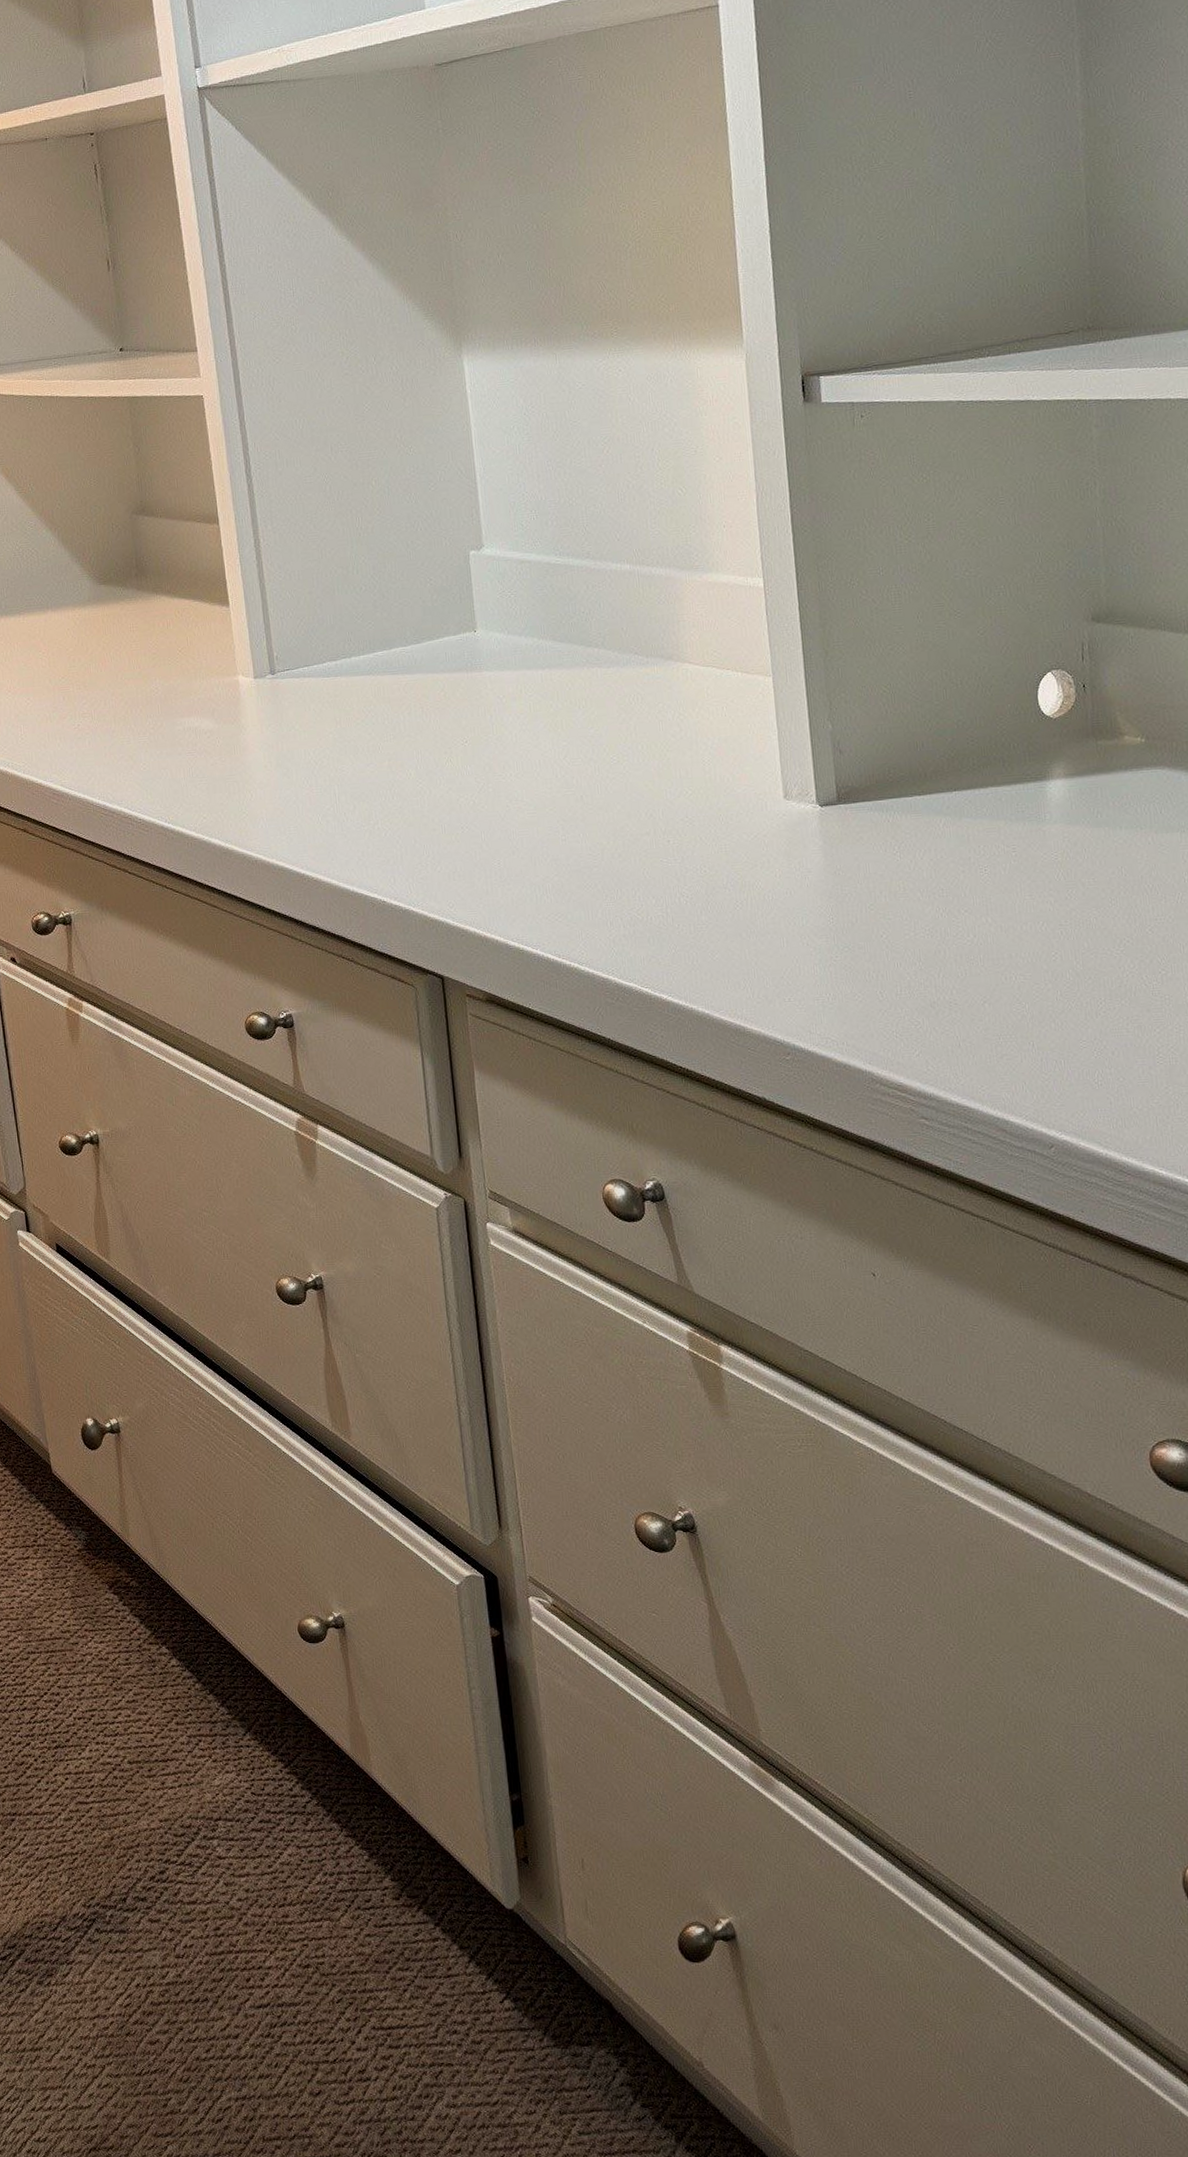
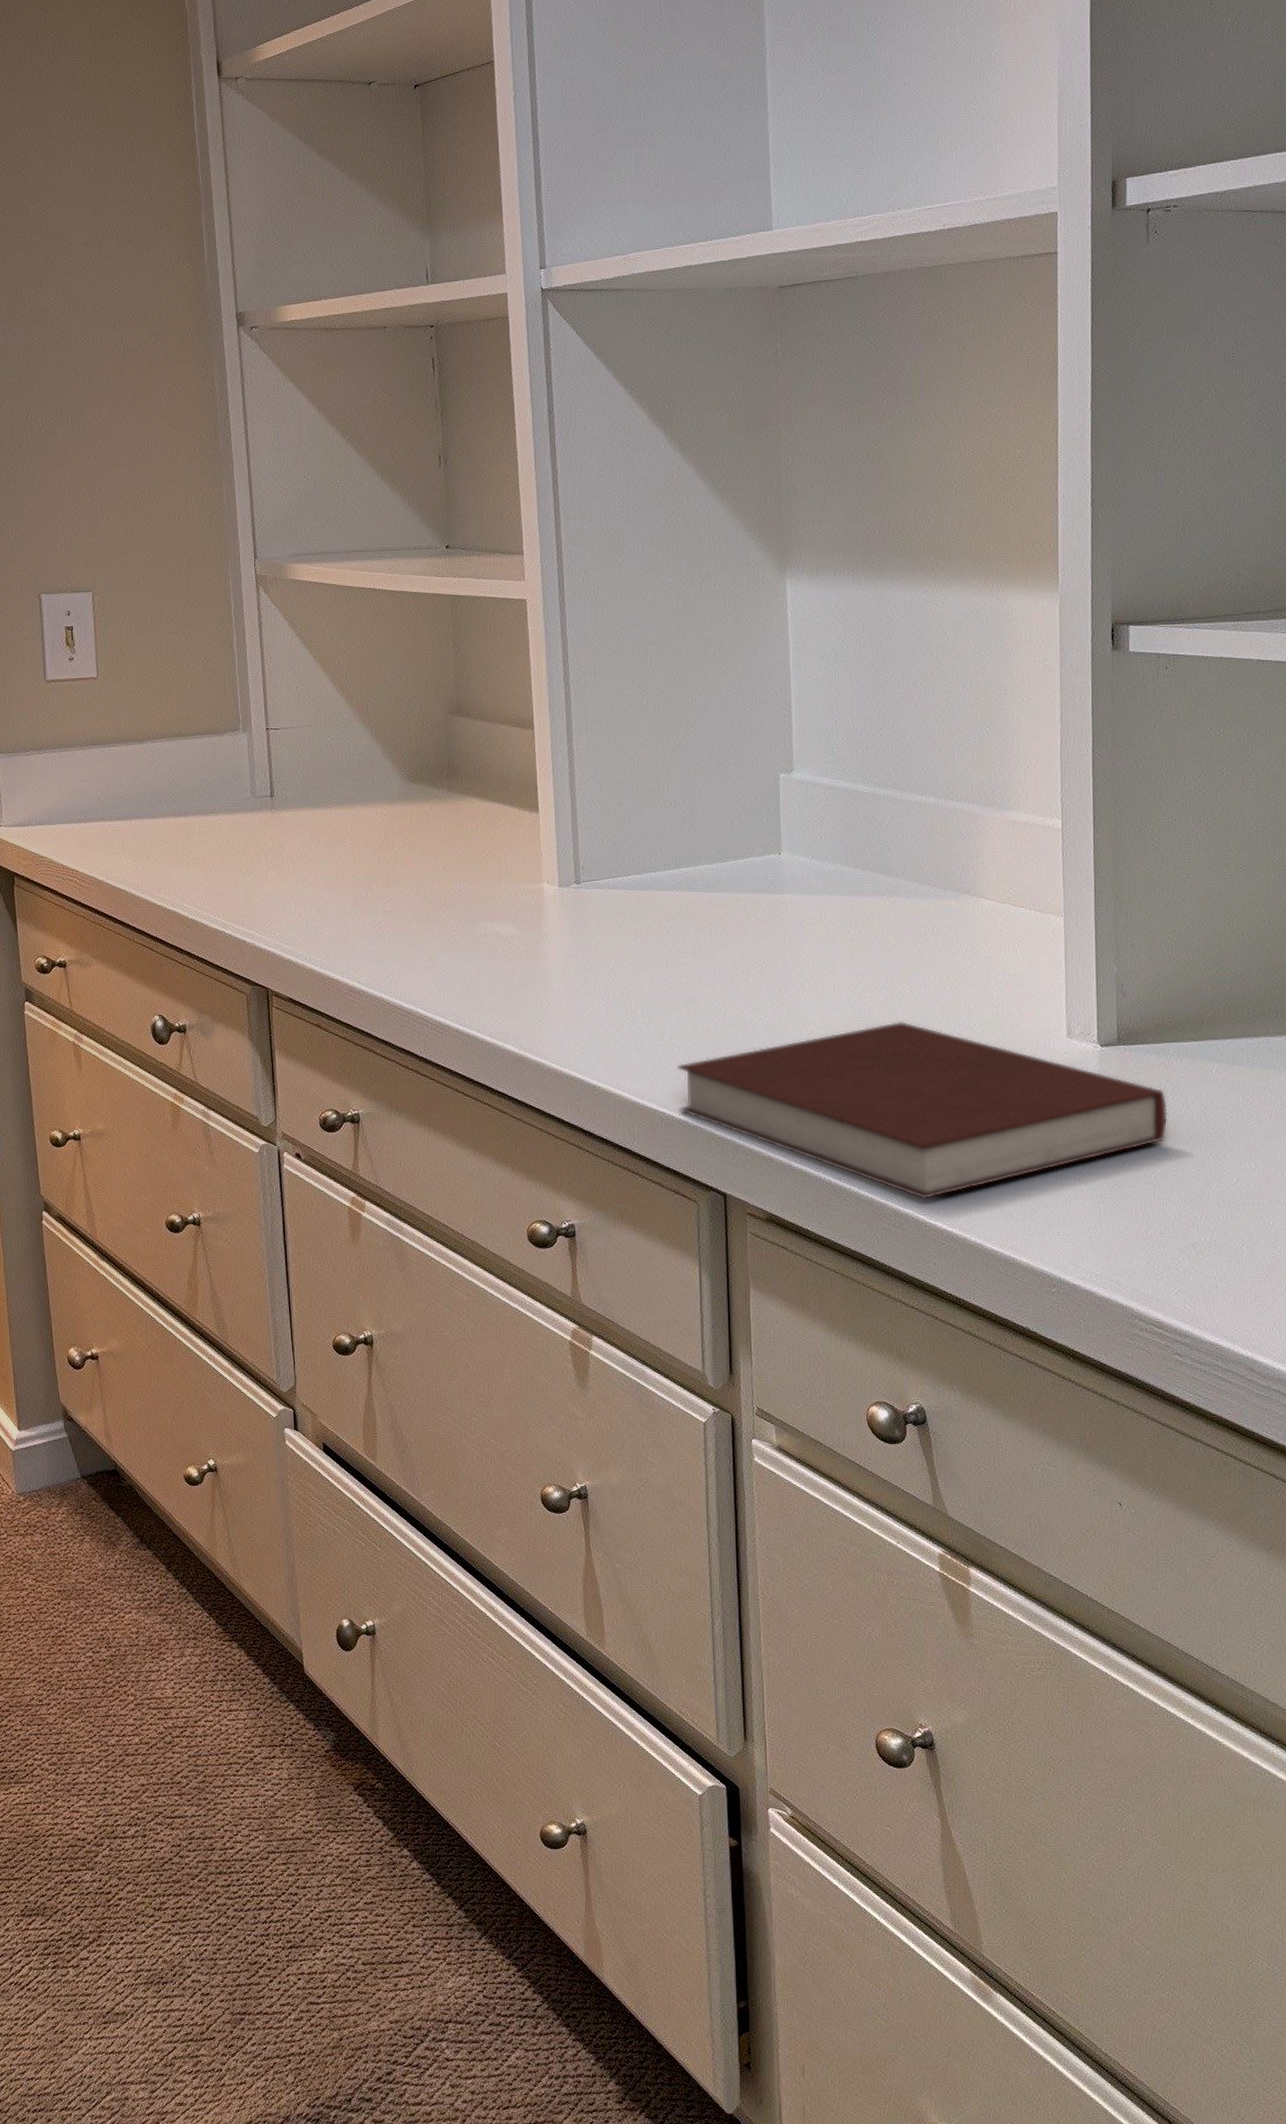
notebook: none [384,792,897,972] -> present [676,1021,1168,1200]

